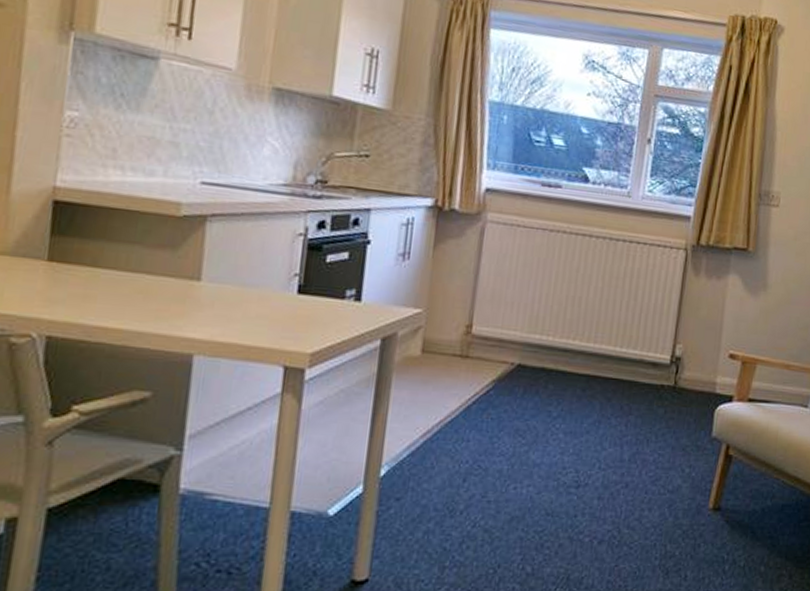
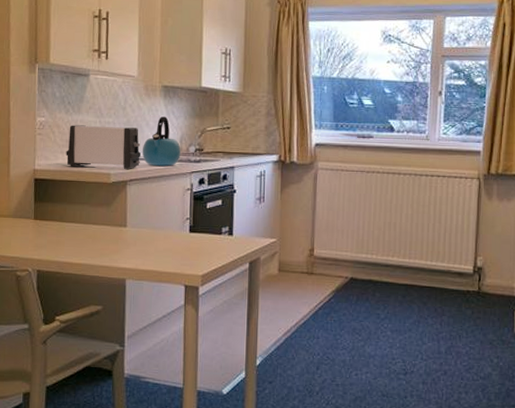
toaster: none [110,127,233,200] -> present [66,125,141,170]
kettle: none [233,130,295,200] -> present [141,116,181,166]

